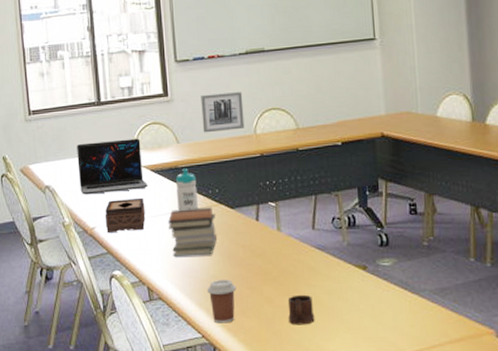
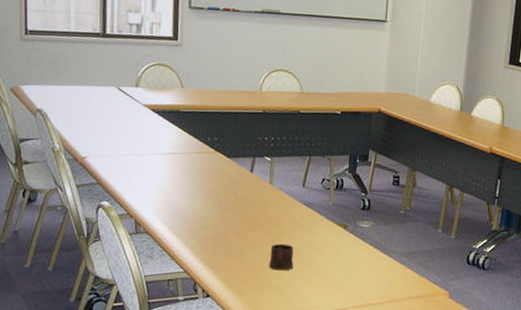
laptop: present [77,138,148,195] -> none [74,72,146,127]
tissue box: present [105,197,146,232] -> none [98,133,142,166]
book stack: present [167,207,218,257] -> none [162,151,212,197]
water bottle: present [175,168,198,211] -> none [174,112,197,154]
wall art: present [201,92,245,133] -> none [209,45,253,85]
coffee cup: present [206,280,236,324] -> none [194,221,223,262]

